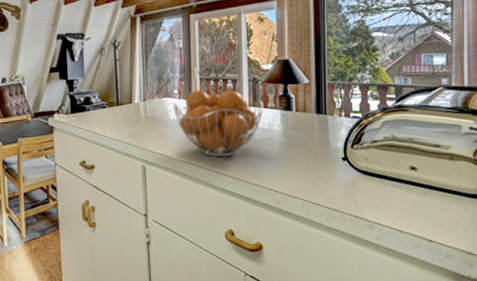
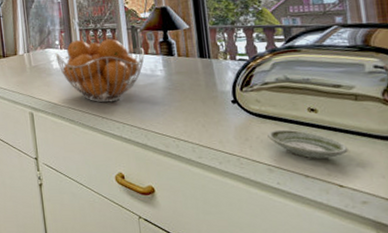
saucer: none [372,187,440,215] -> present [267,129,348,159]

